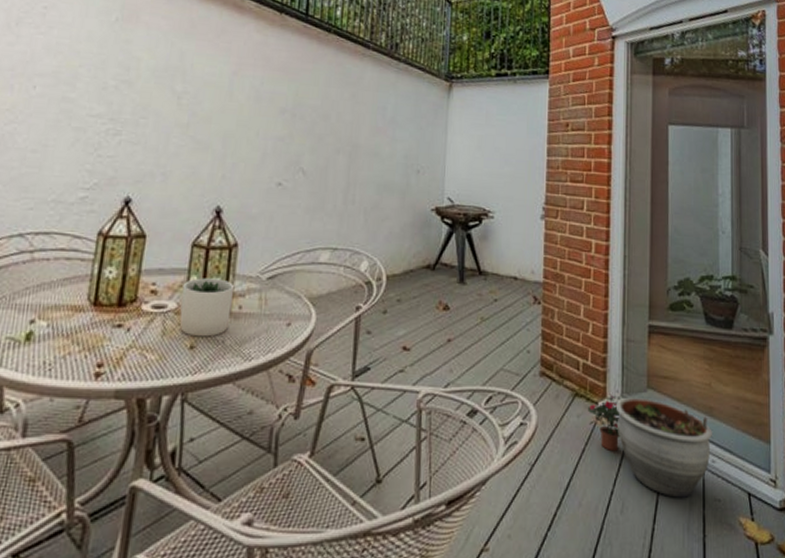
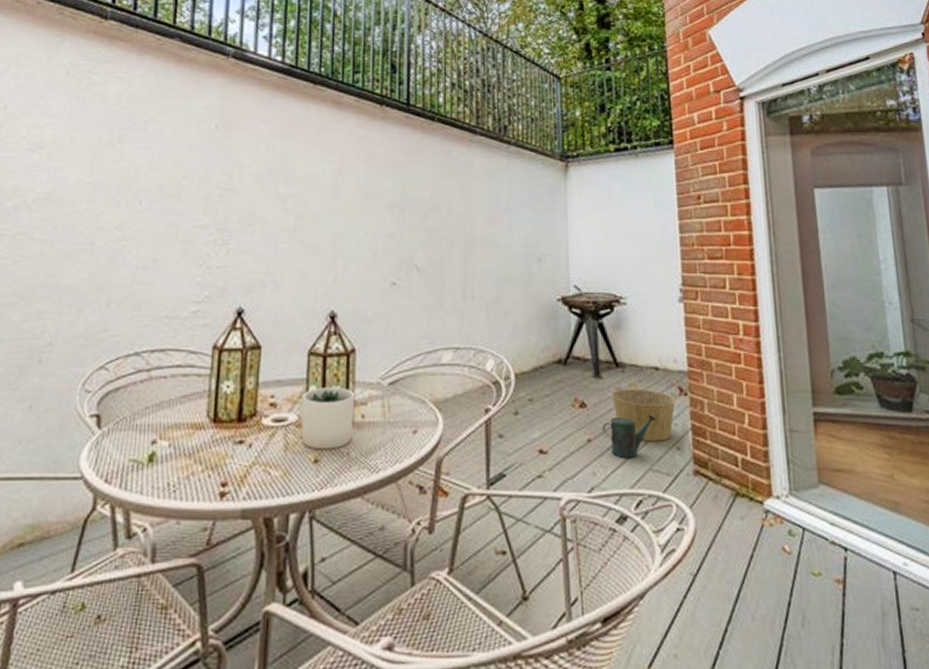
watering can: none [462,319,511,359] -> present [603,414,656,459]
basket: none [472,295,530,345] -> present [610,388,676,442]
potted flower: present [587,394,621,452] -> none [751,491,793,557]
planter pot: present [615,397,712,498] -> none [784,494,901,608]

